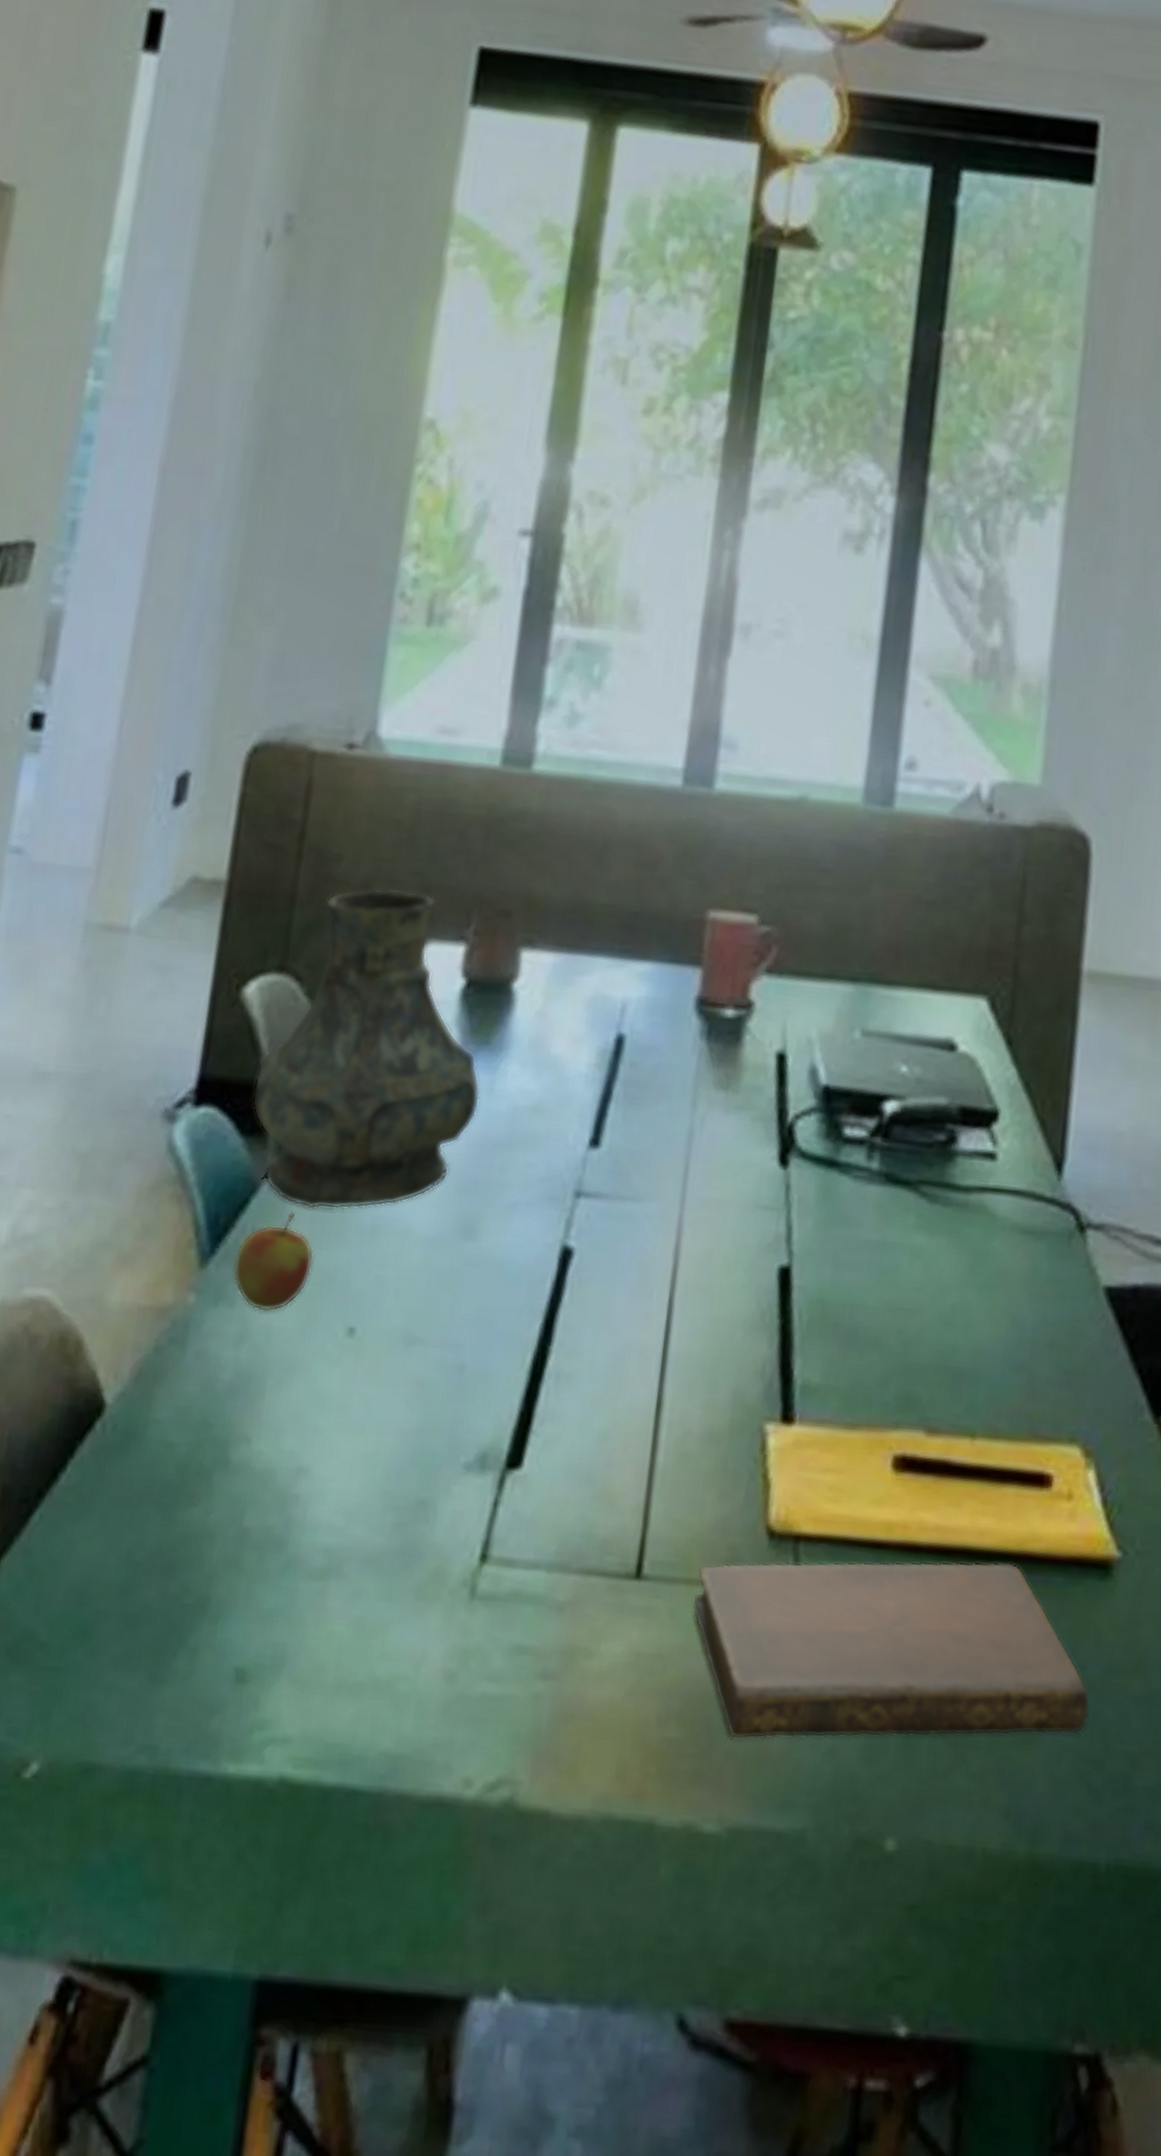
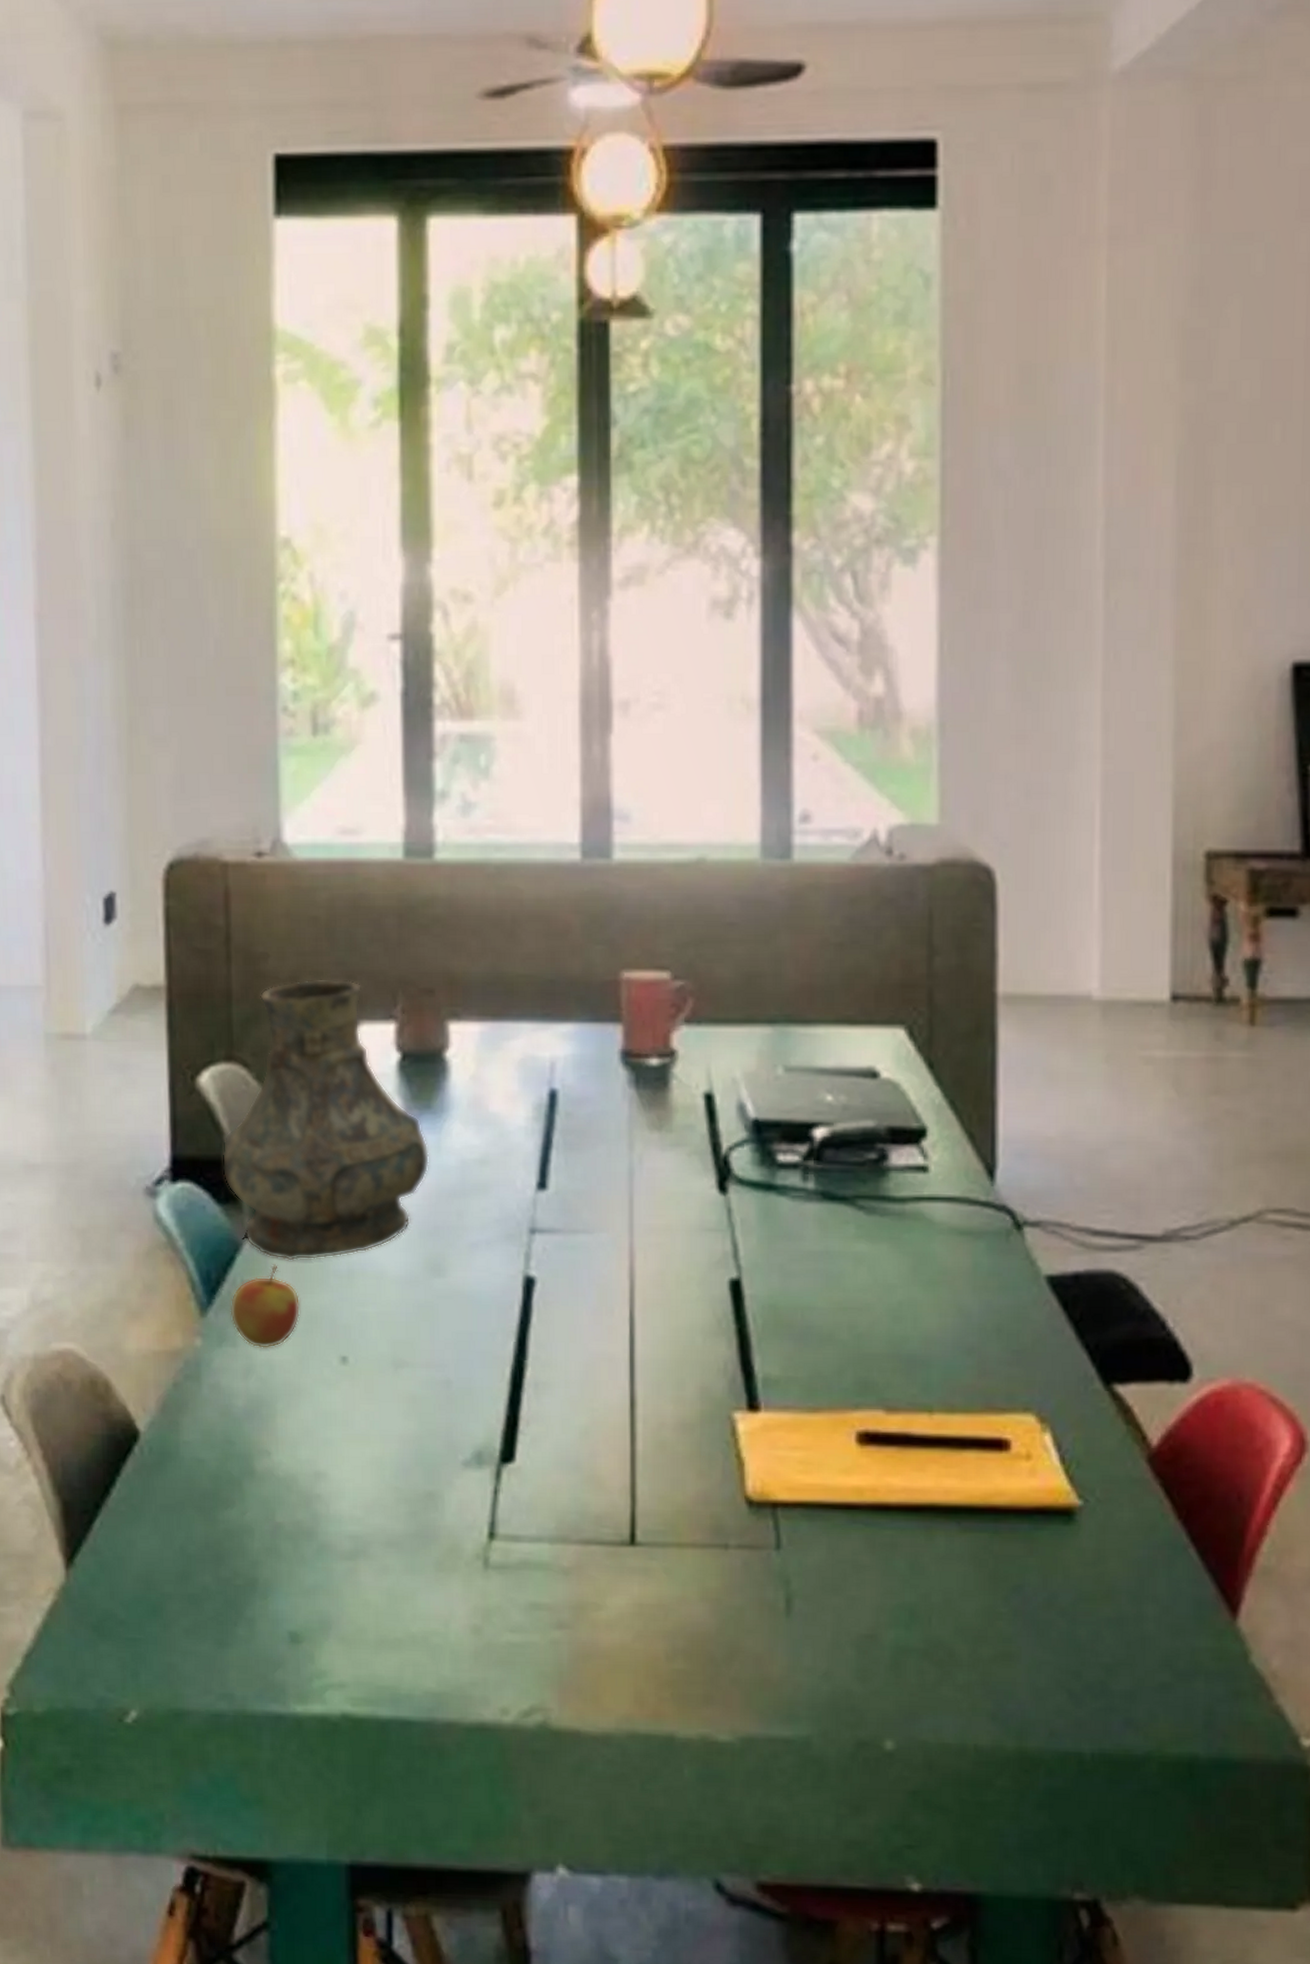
notebook: present [692,1562,1090,1740] -> none [684,1515,1064,1668]

